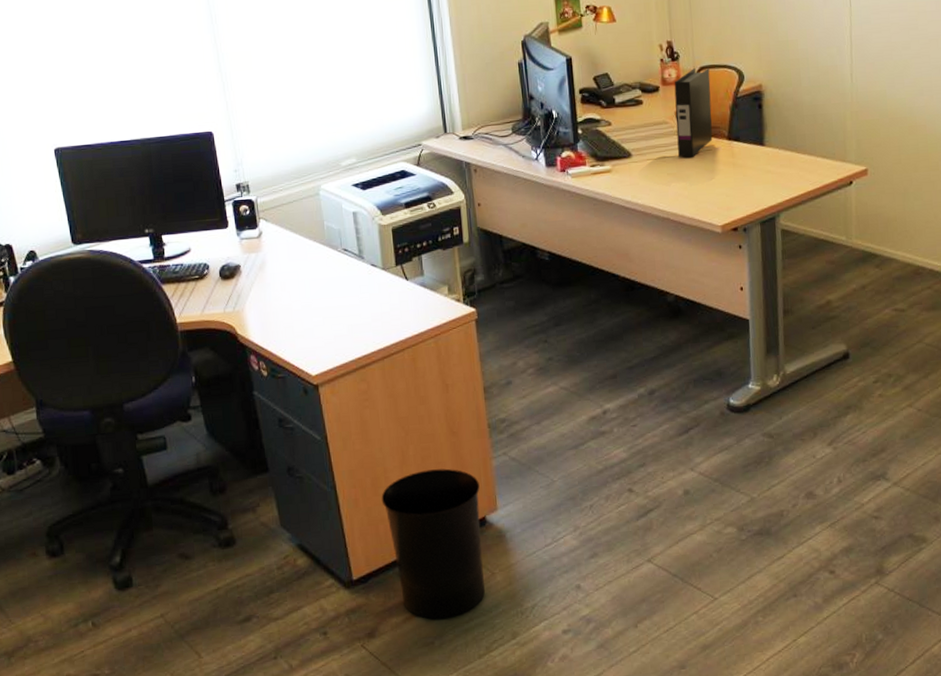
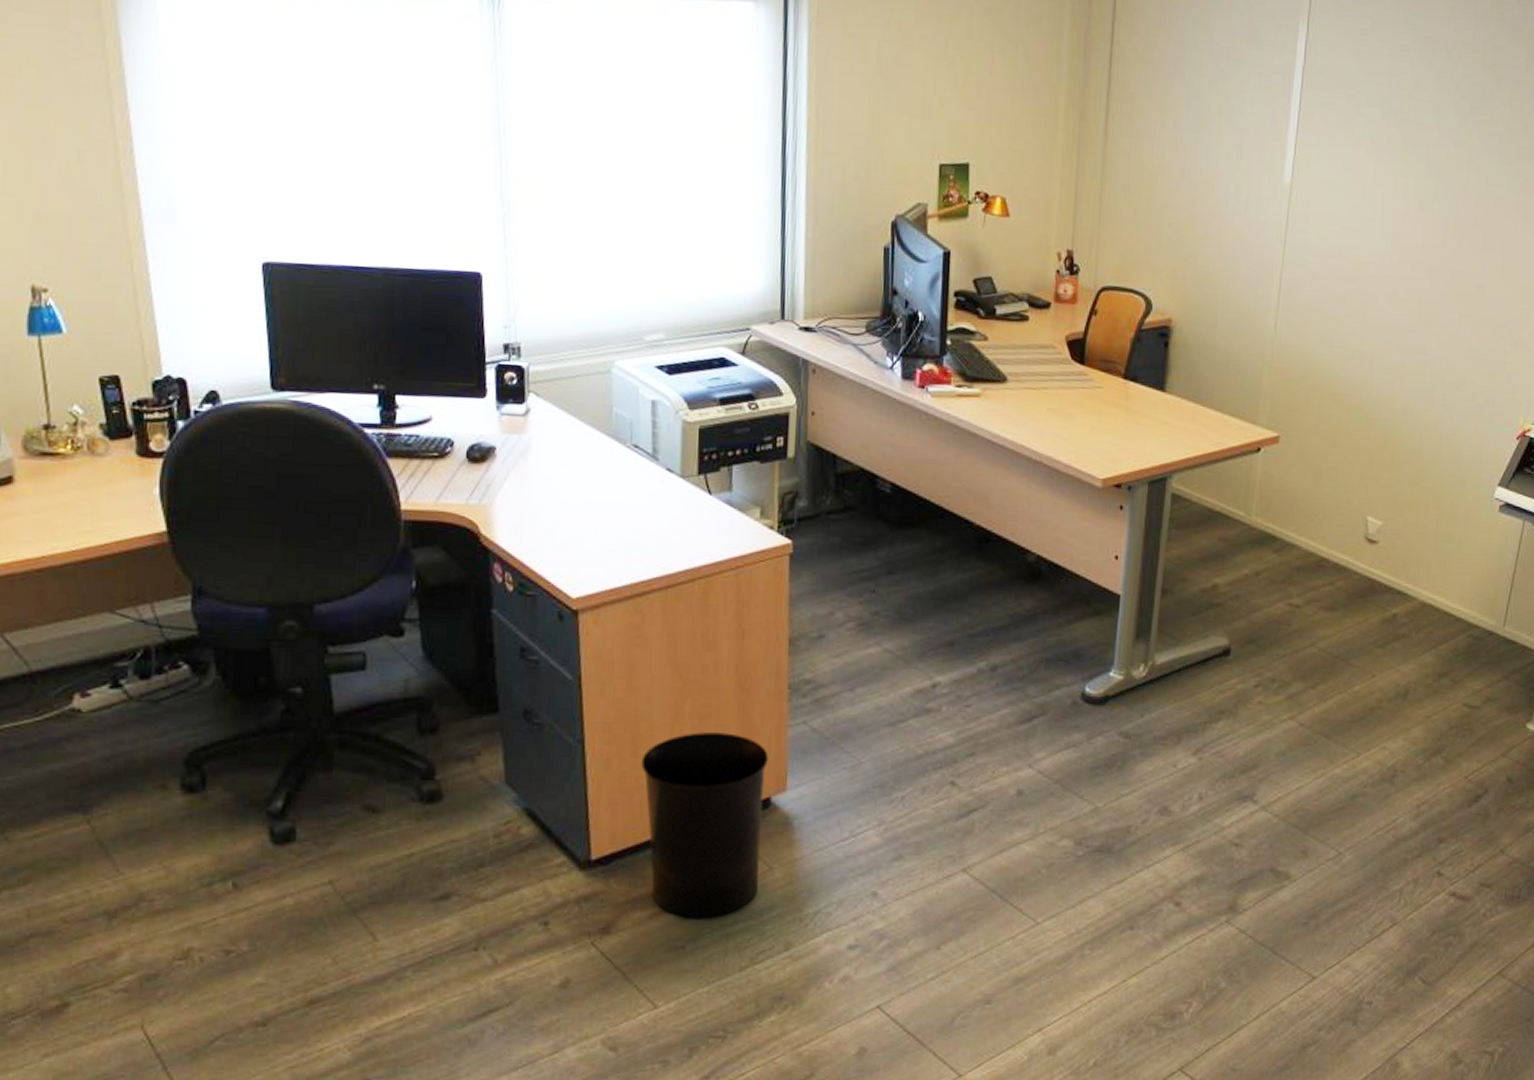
binder: present [674,67,713,158] -> none [1062,287,1113,393]

